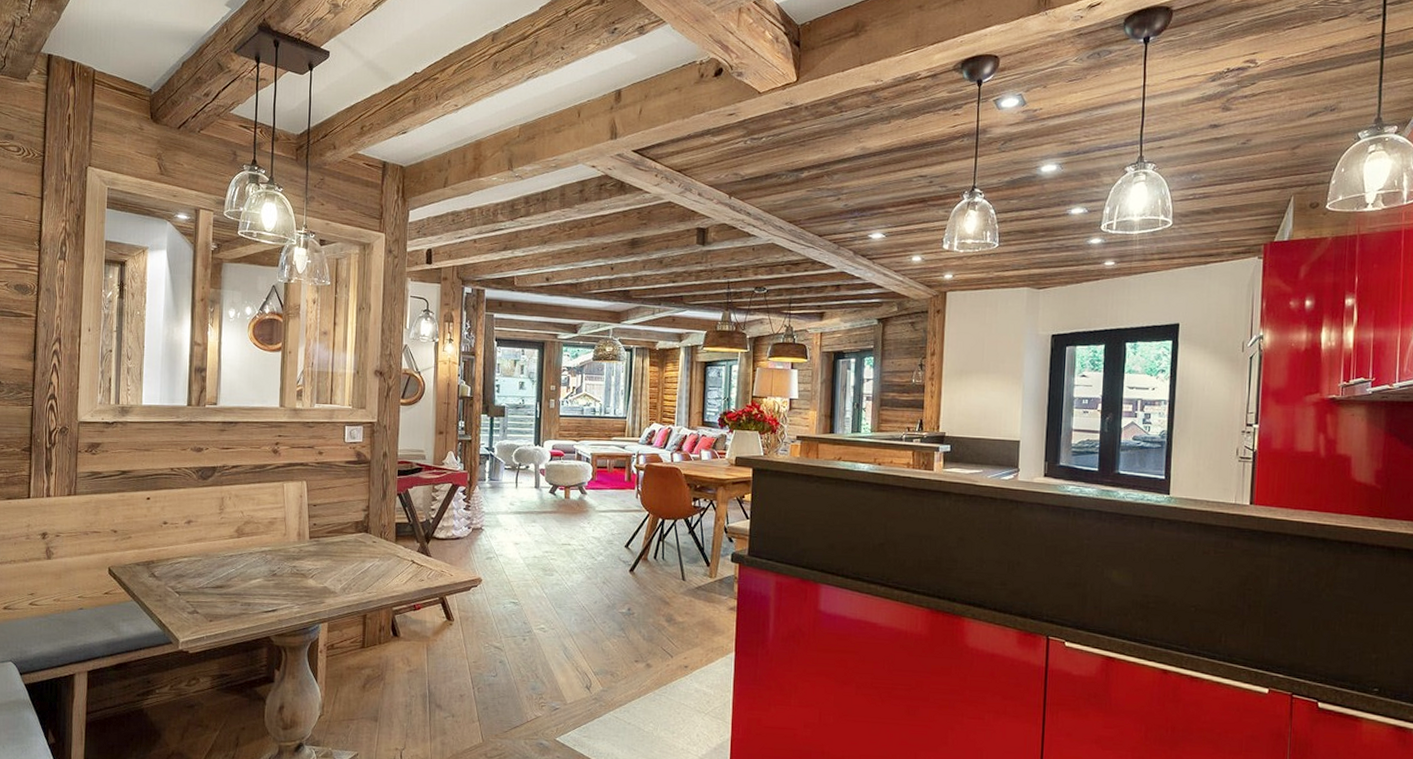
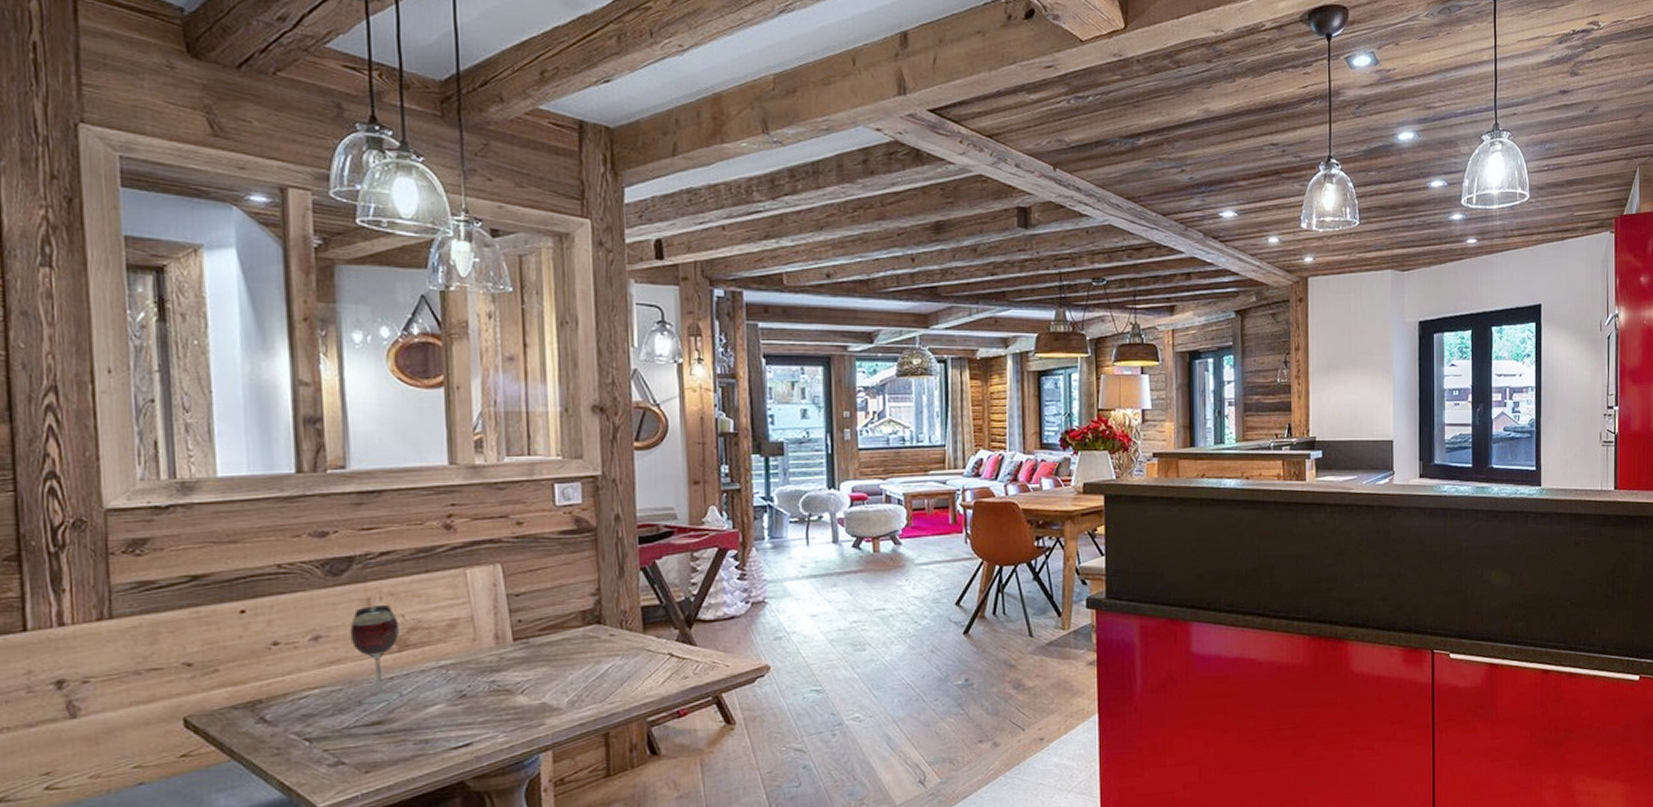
wineglass: none [209,503,239,573] -> present [349,605,402,705]

